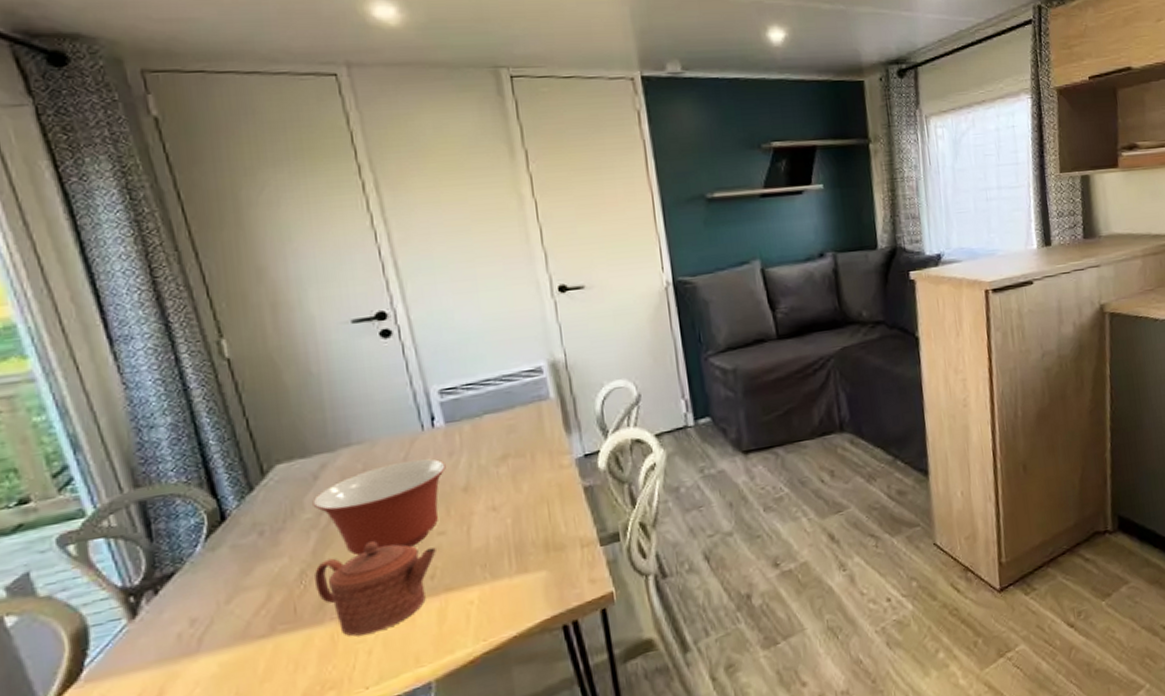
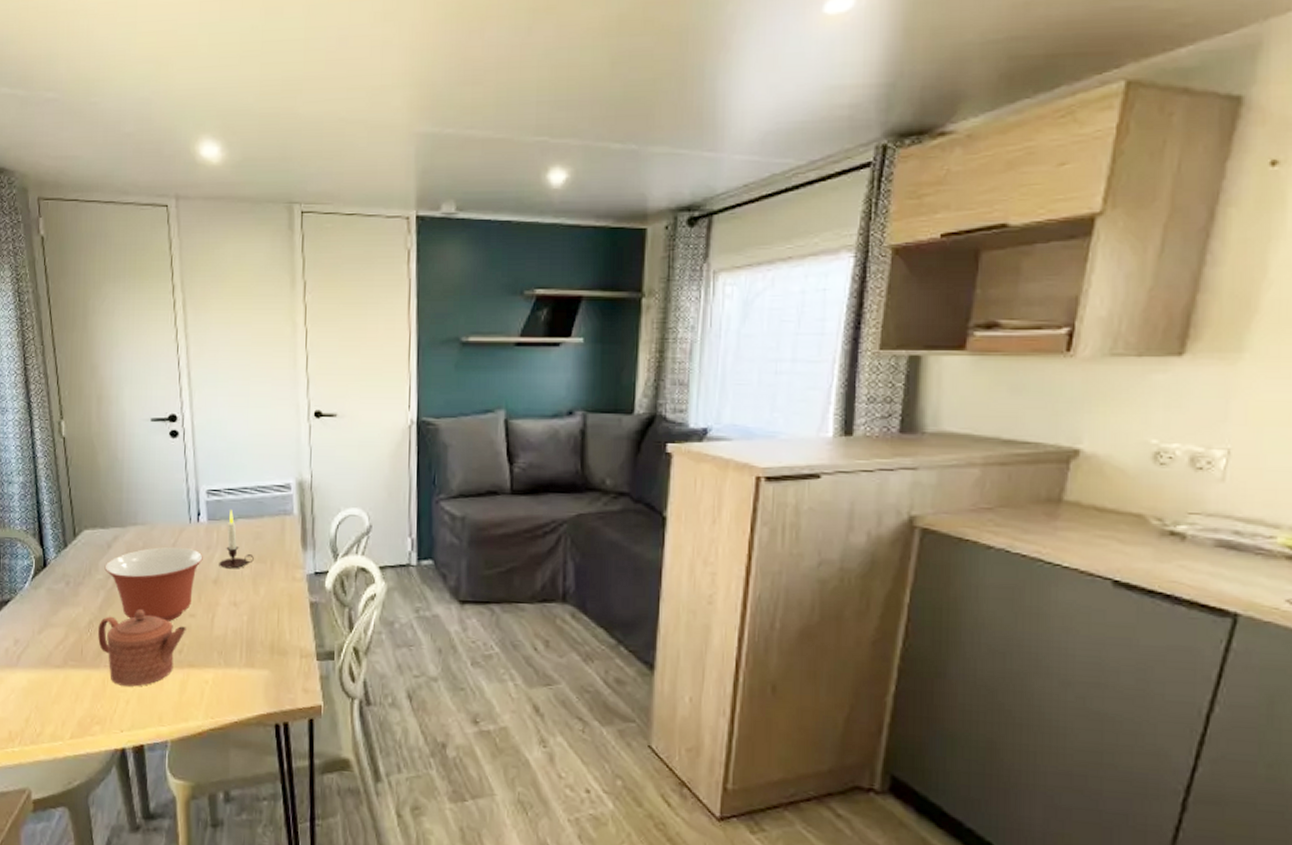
candle: none [466,405,510,473] -> present [219,509,254,569]

